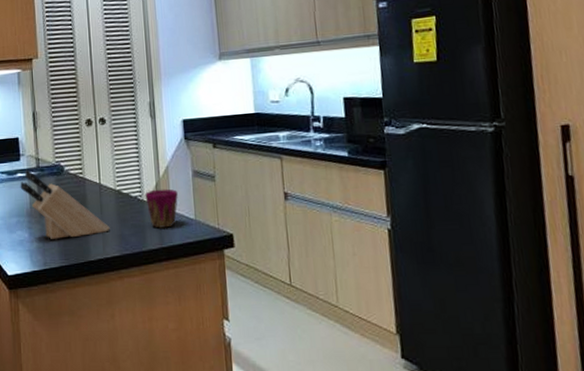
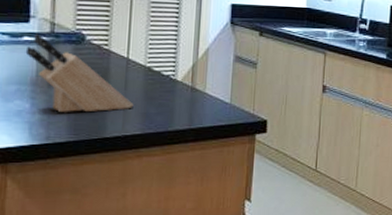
cup: present [145,189,178,228] -> none [178,70,215,110]

